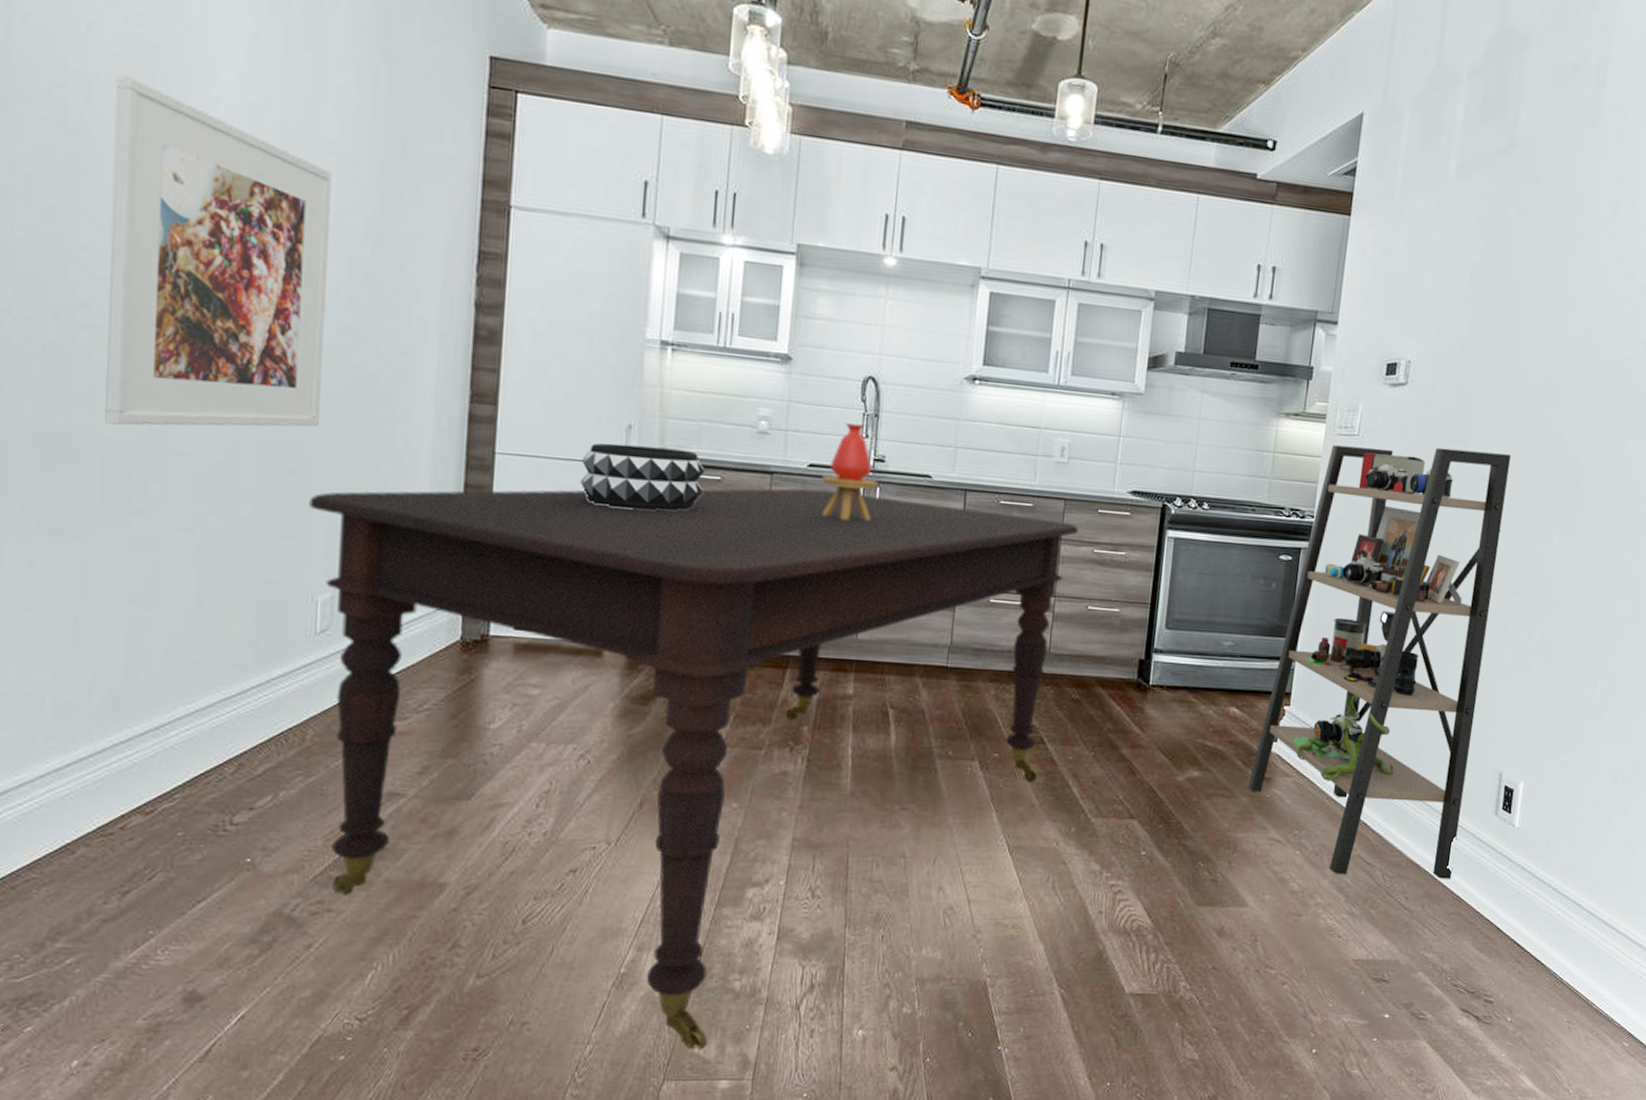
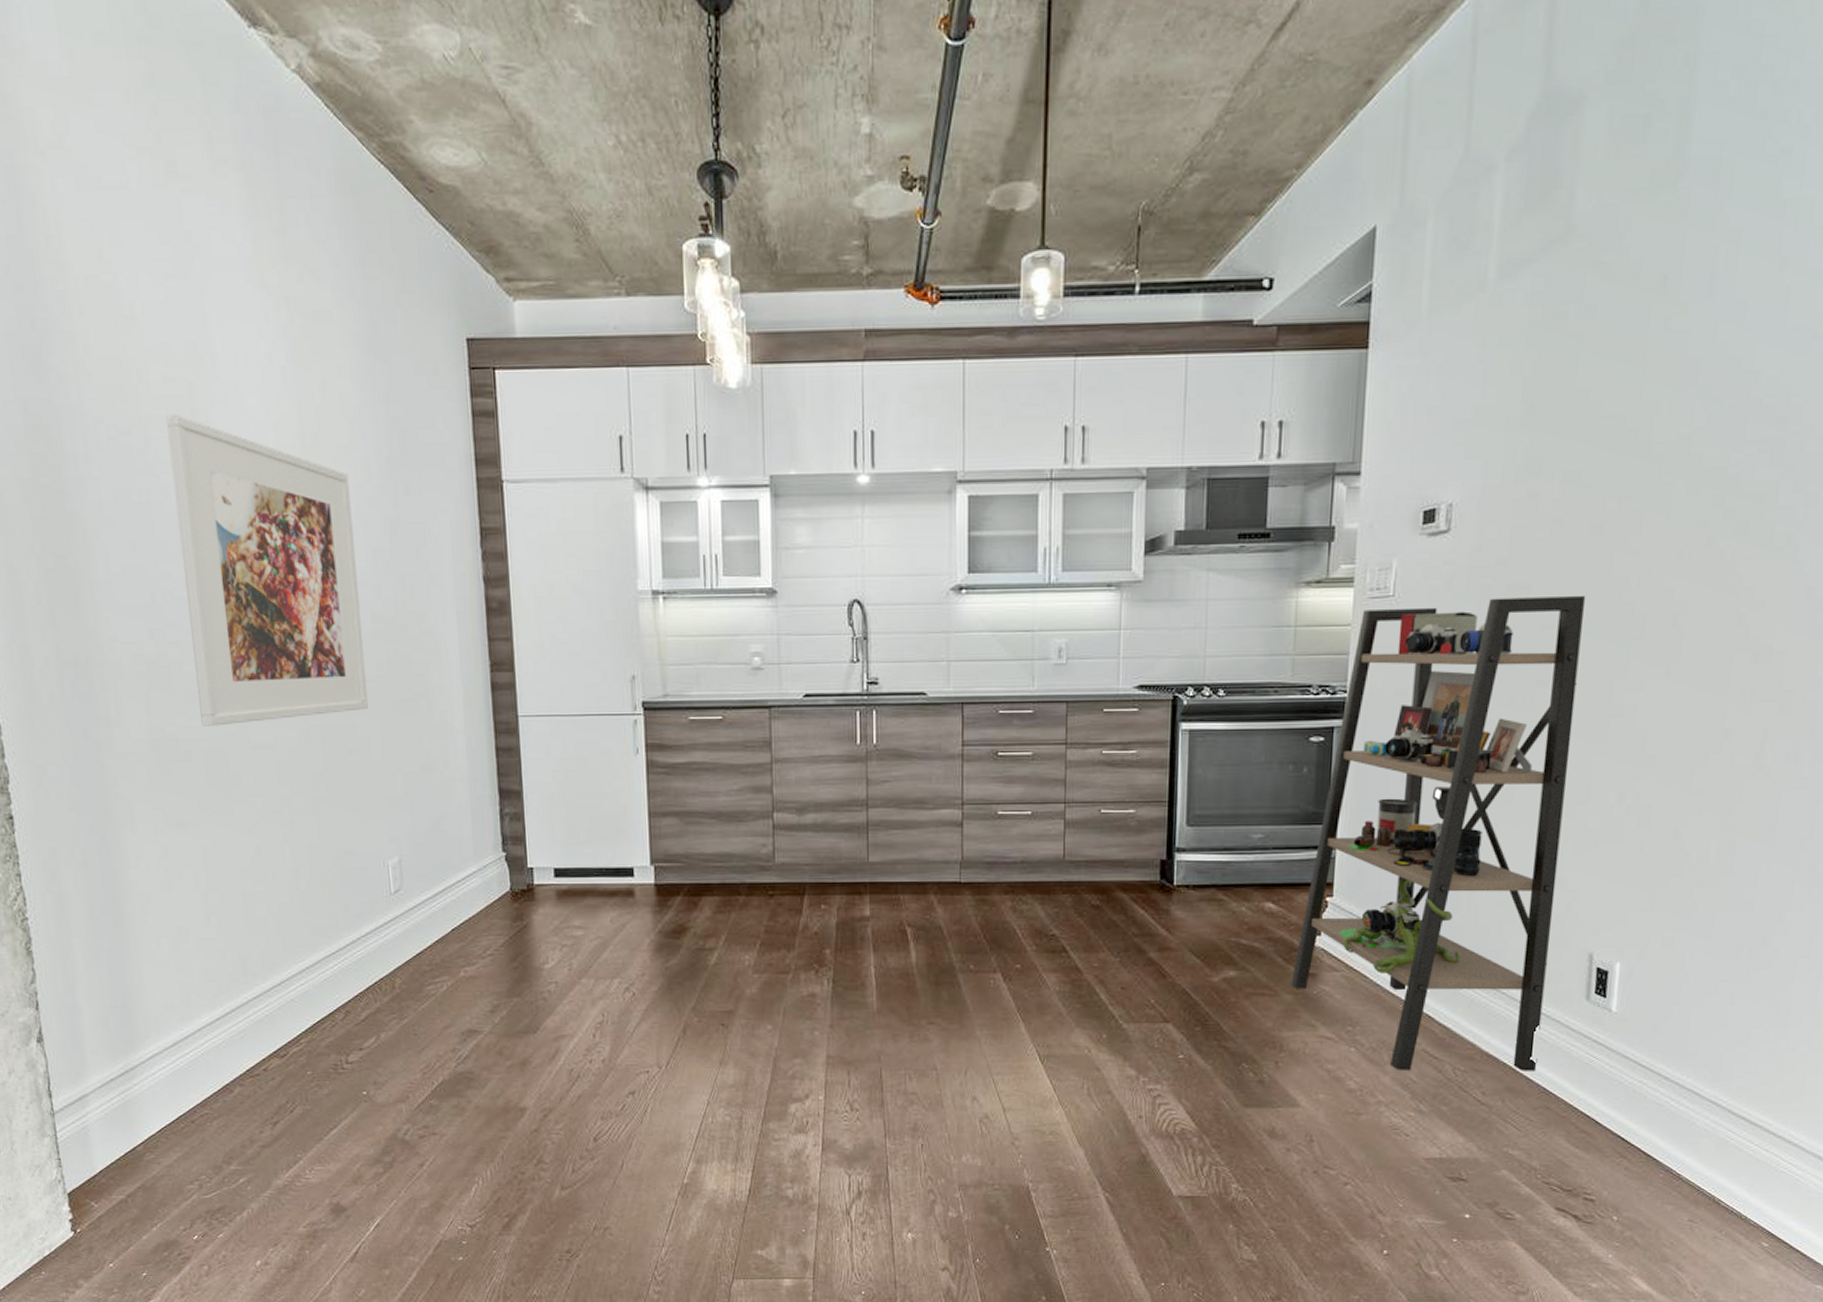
dining table: present [309,488,1079,1050] -> none [369,718,1084,1252]
decorative bowl: present [580,443,705,511] -> none [594,694,708,755]
vase: present [821,423,878,520] -> none [818,649,873,746]

